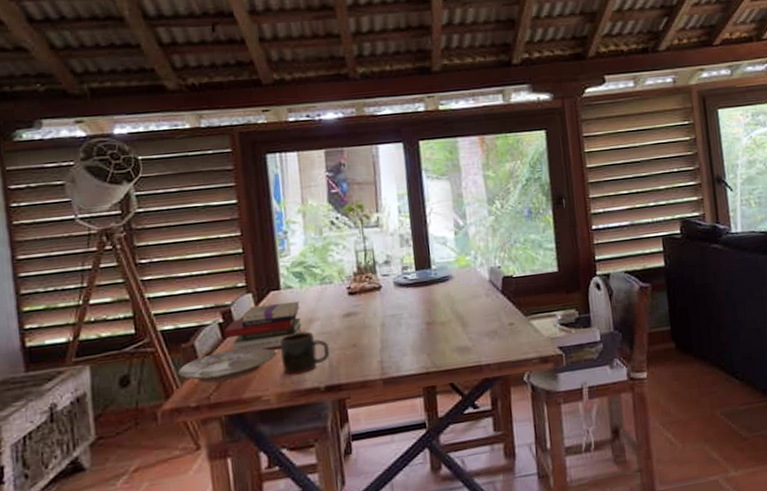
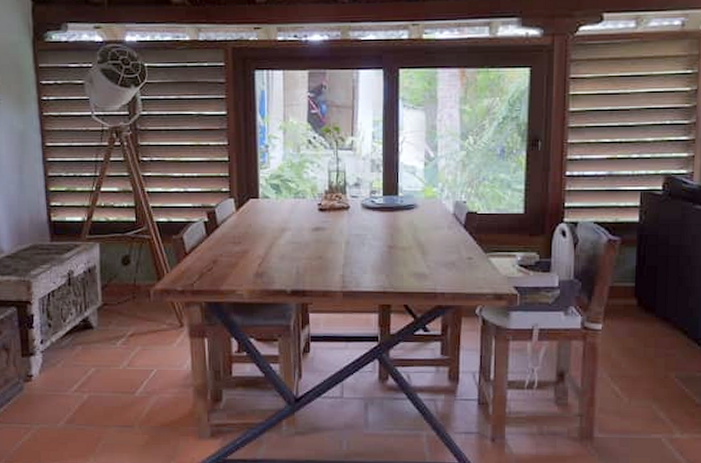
plate: present [178,347,276,383] -> none [169,246,251,272]
books: present [224,301,302,351] -> none [208,210,275,251]
mug: present [279,330,330,375] -> none [254,238,298,276]

